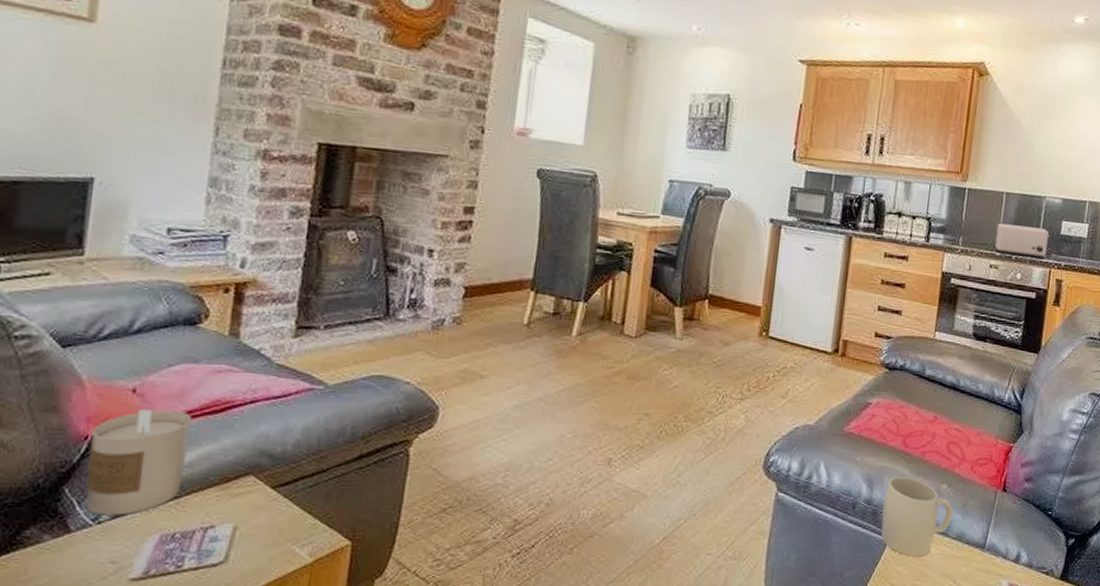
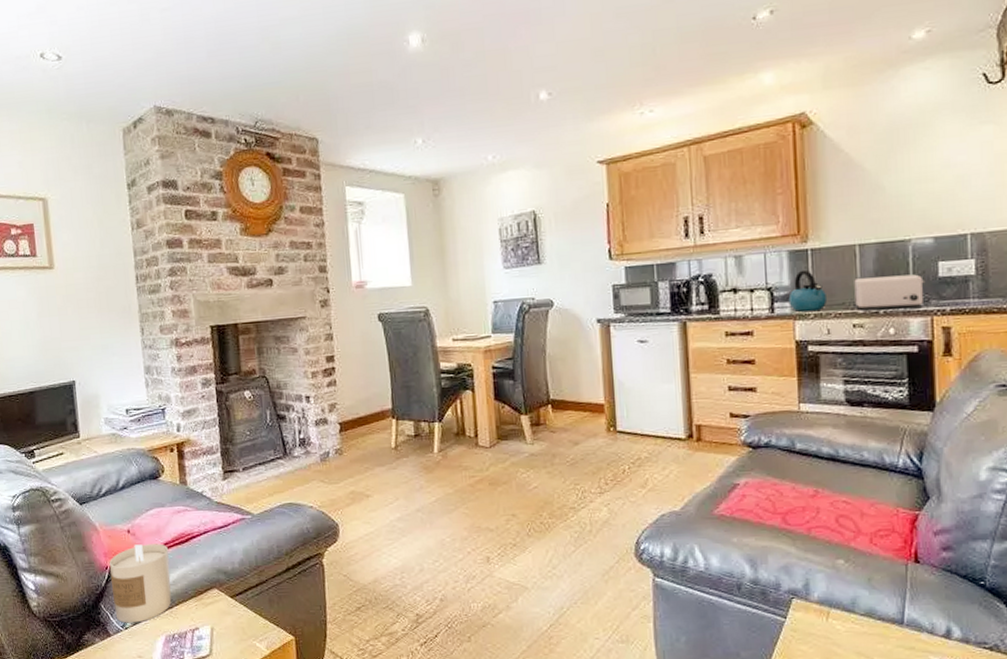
mug: present [880,477,953,556] -> none [771,555,856,635]
kettle: none [942,206,975,247] -> present [788,269,828,312]

